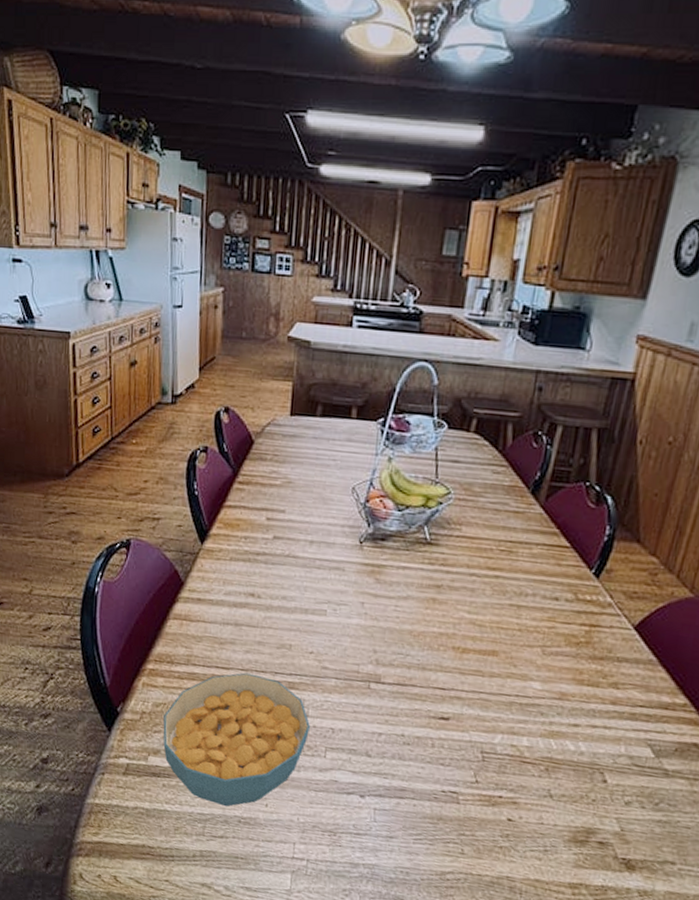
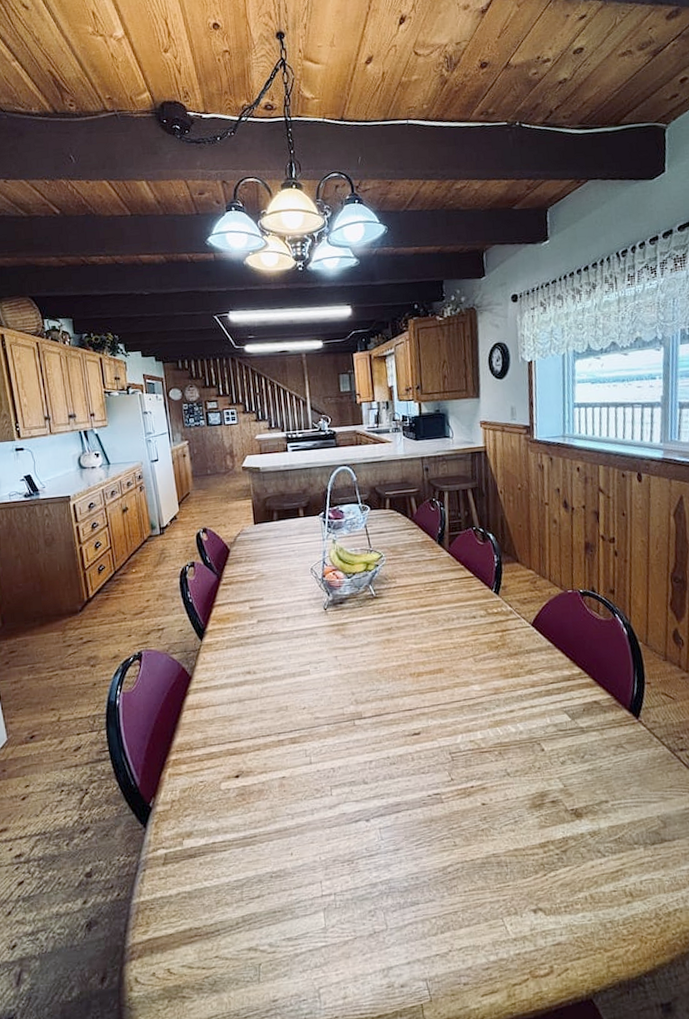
cereal bowl: present [163,672,310,807] -> none [191,739,315,867]

